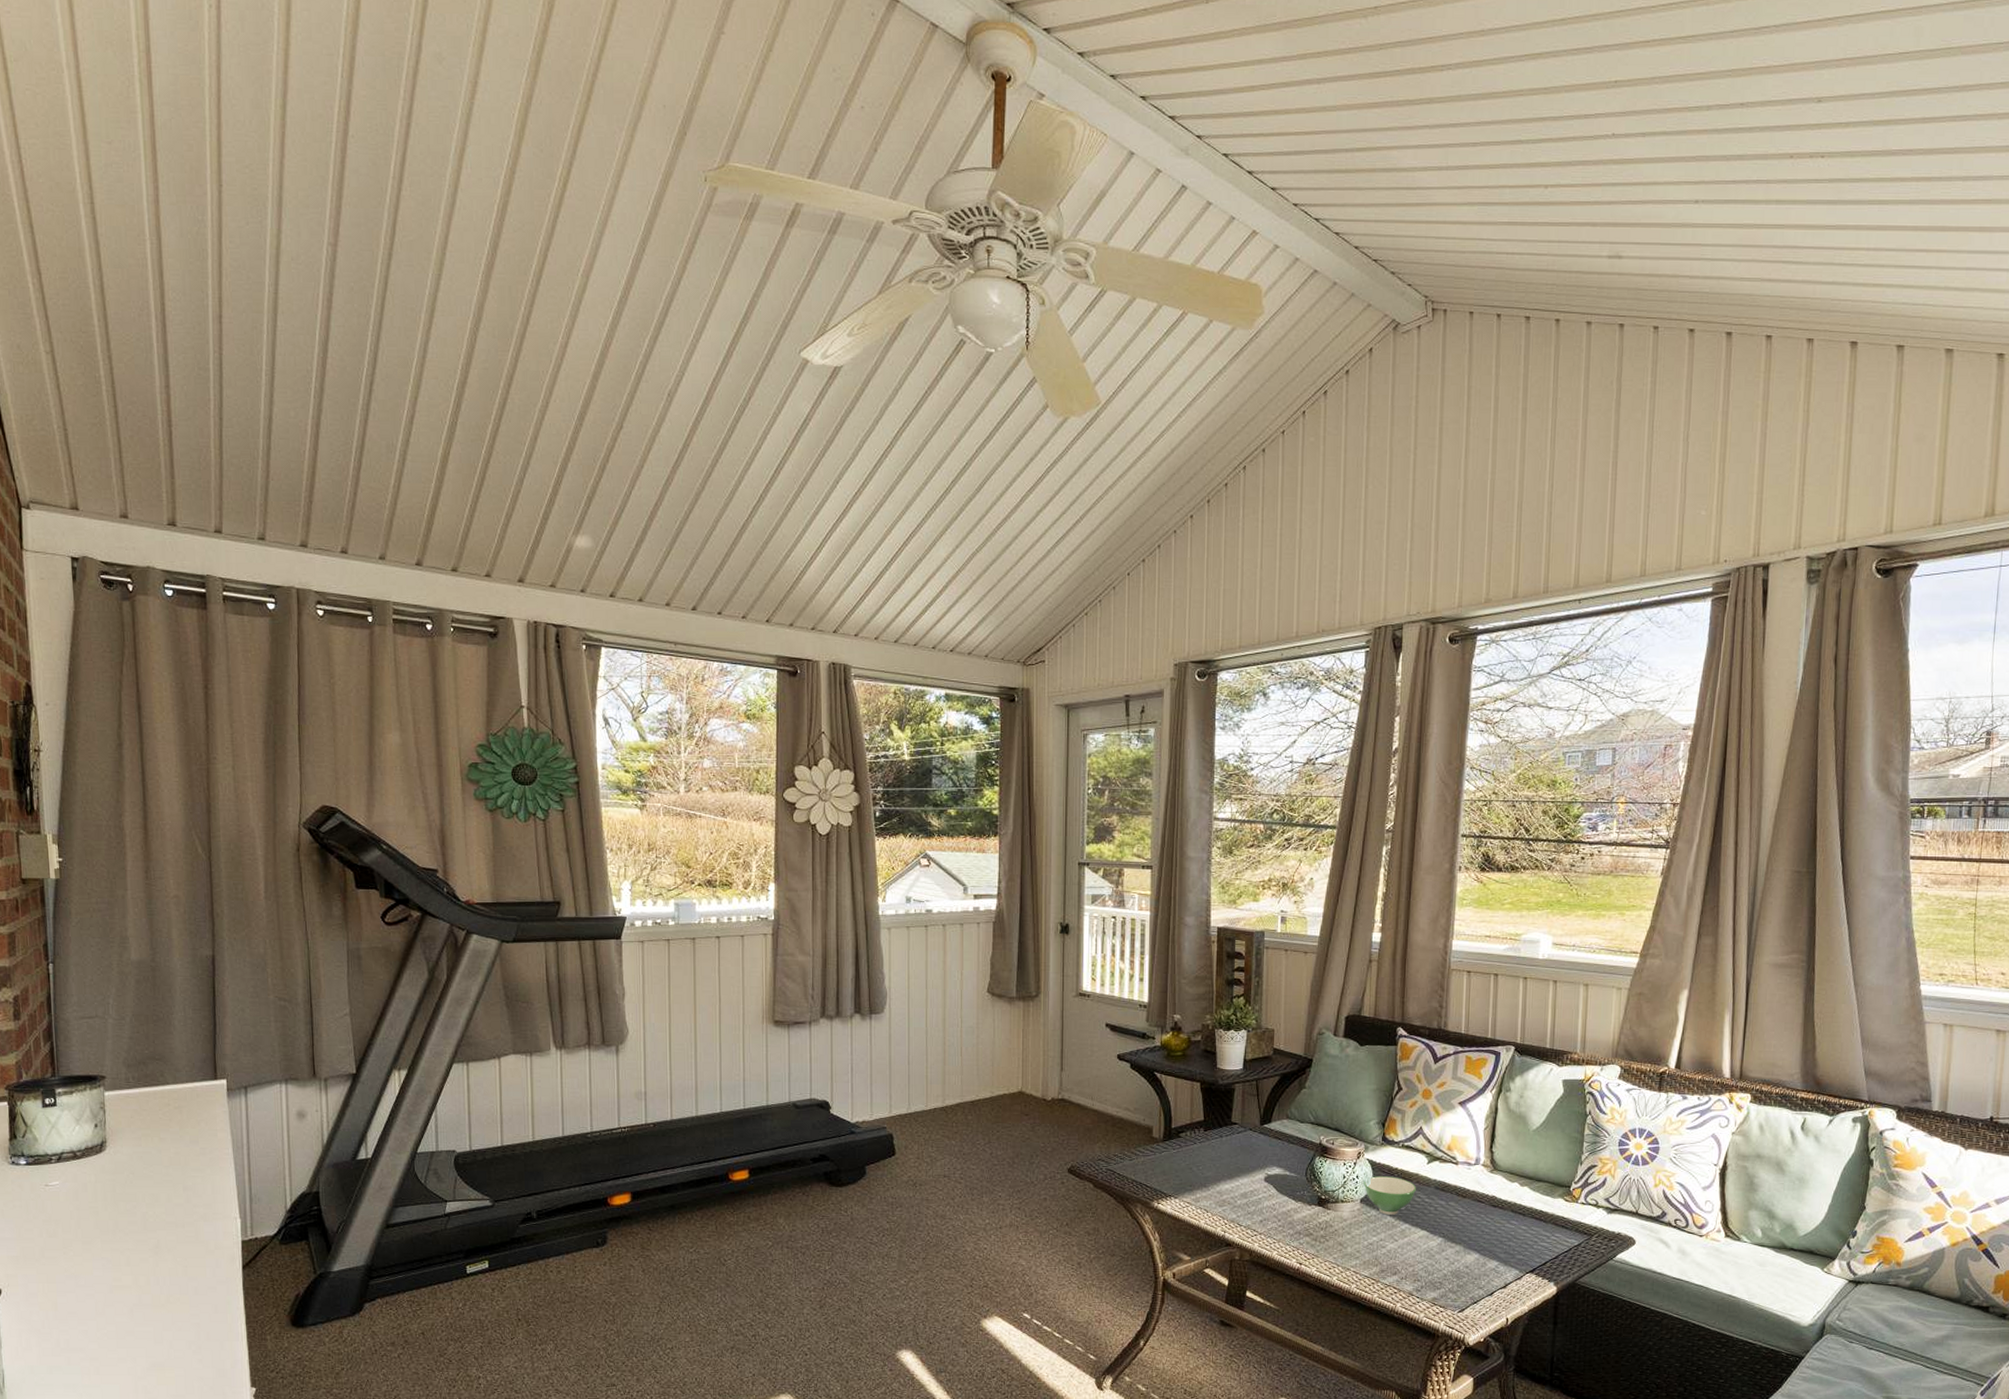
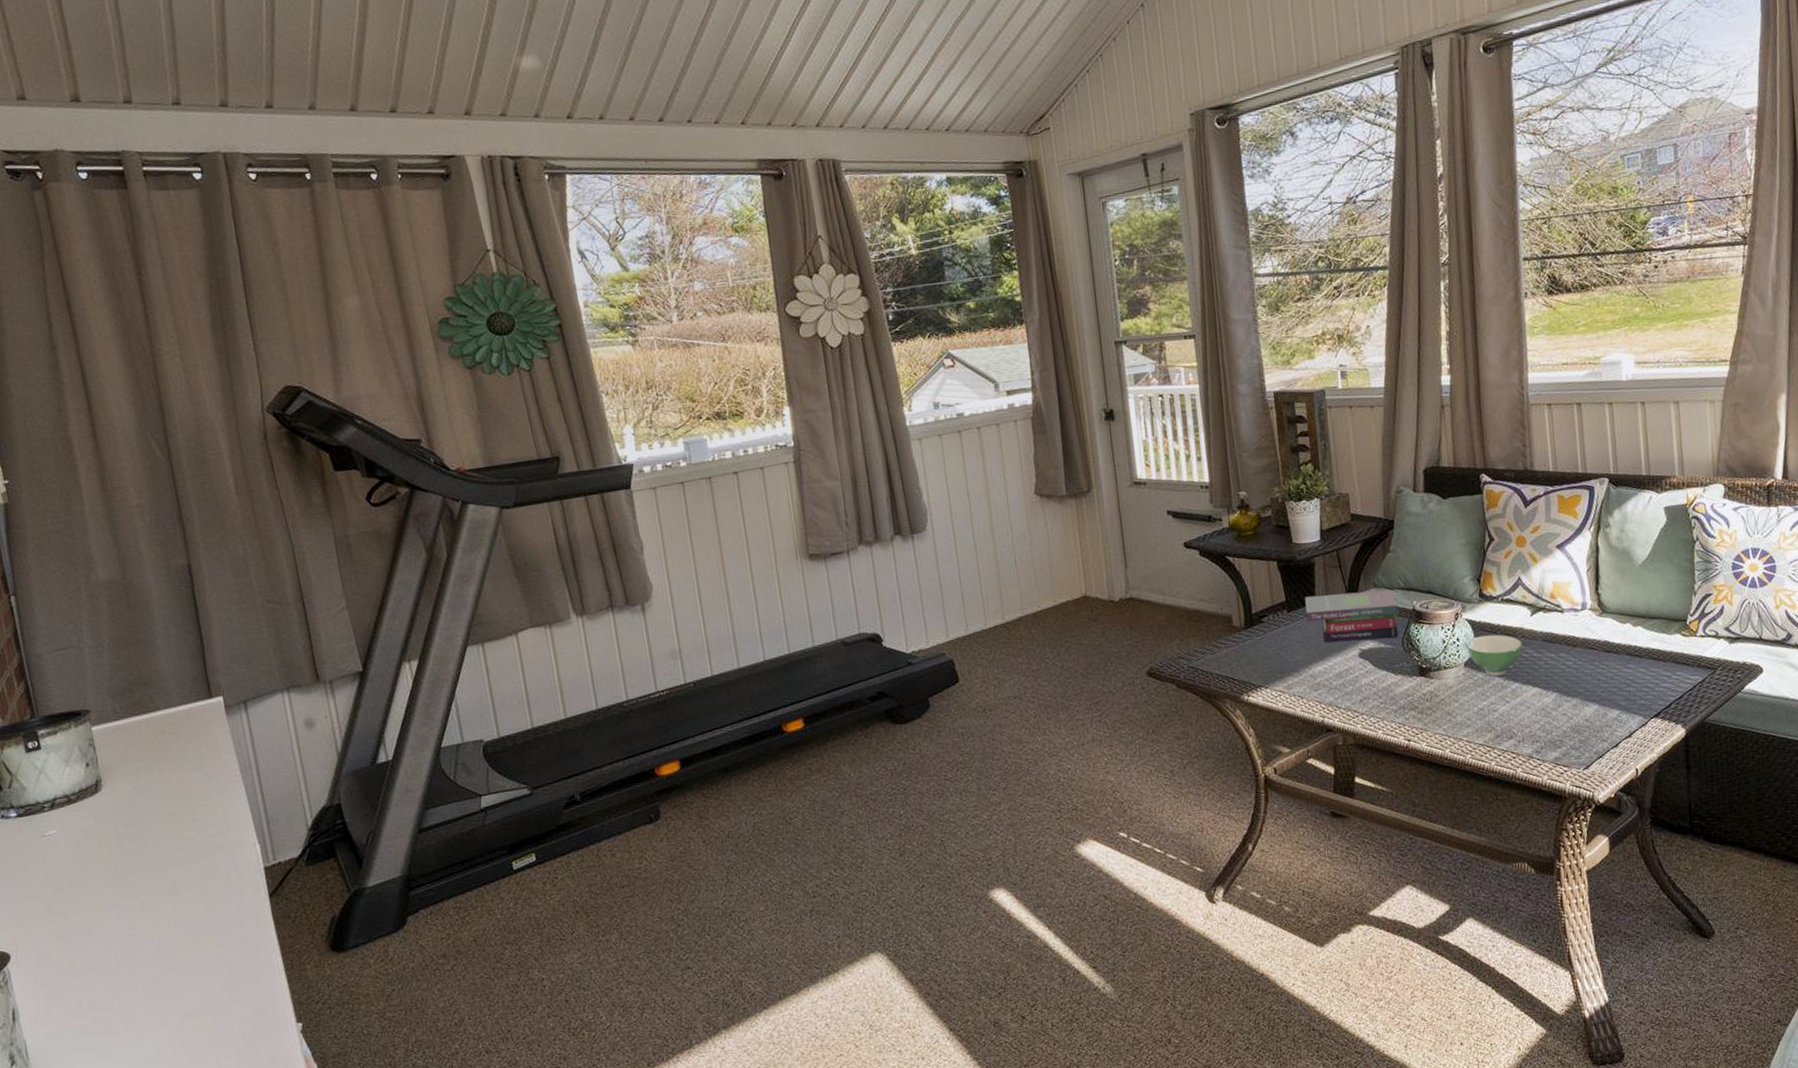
books: none [1221,1119,1307,1167] -> present [1305,589,1400,643]

